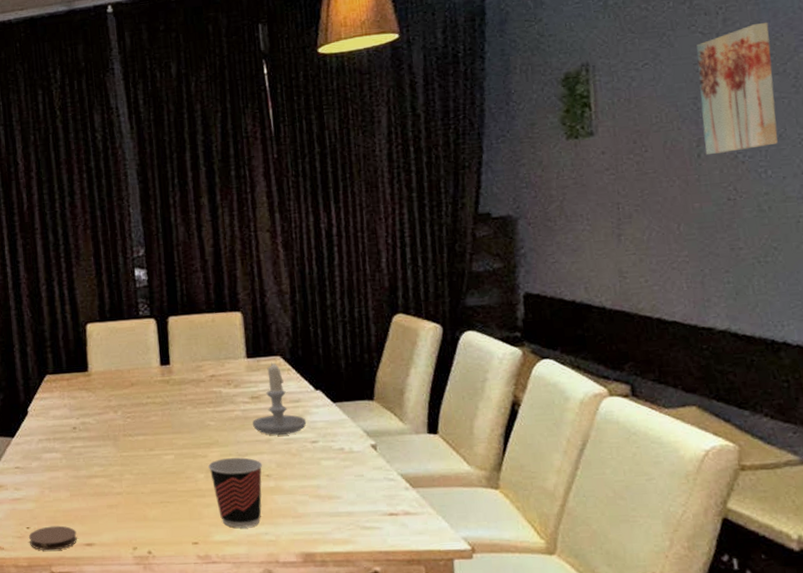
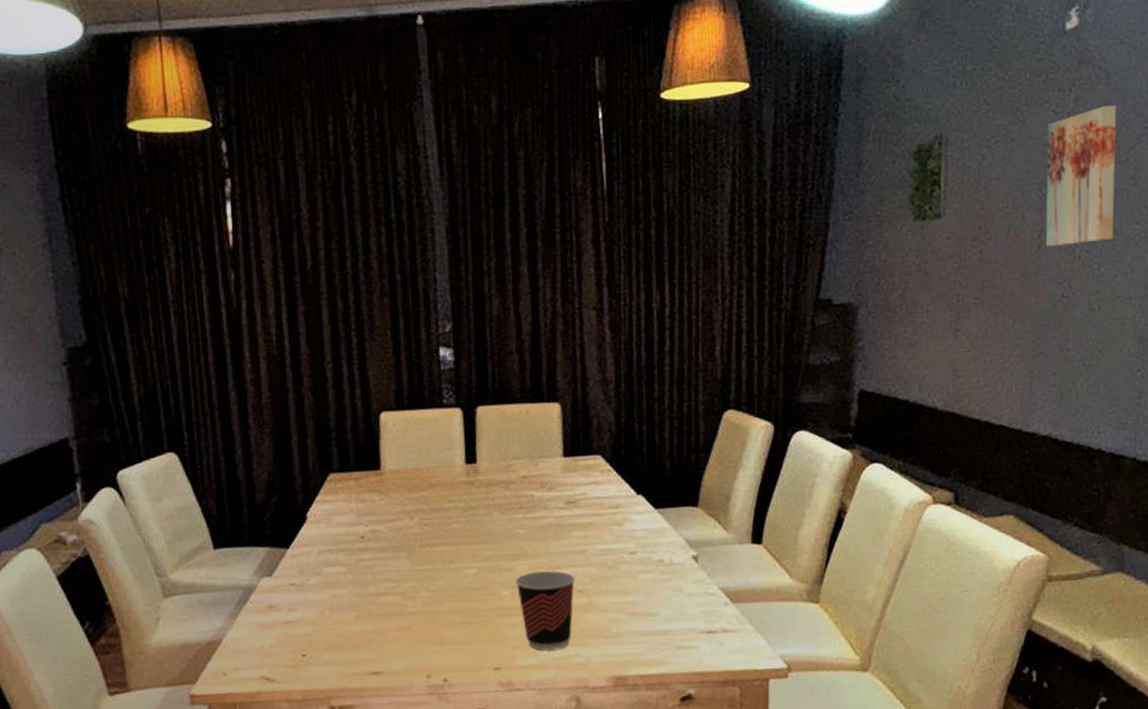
coaster: present [29,525,77,551] -> none [305,652,362,682]
candle: present [252,362,307,435] -> none [567,462,626,545]

